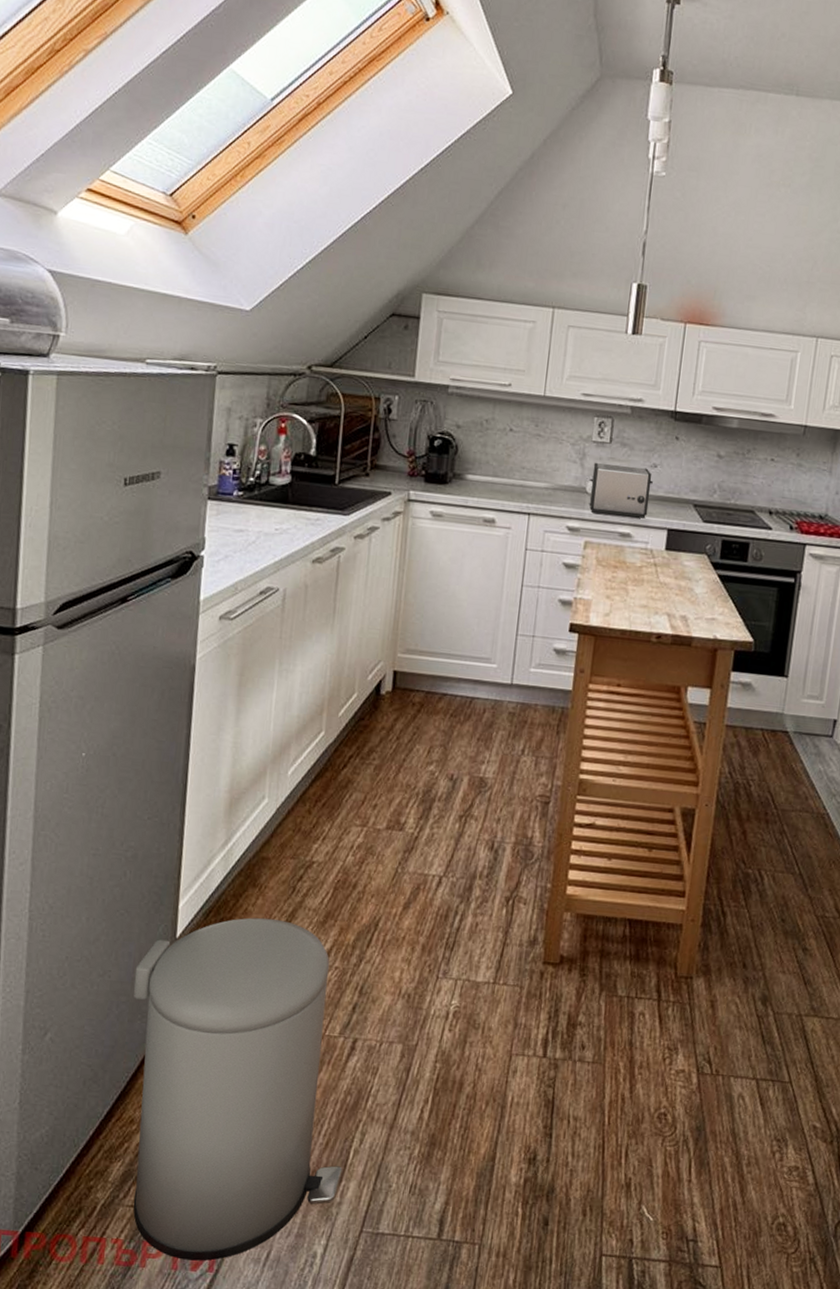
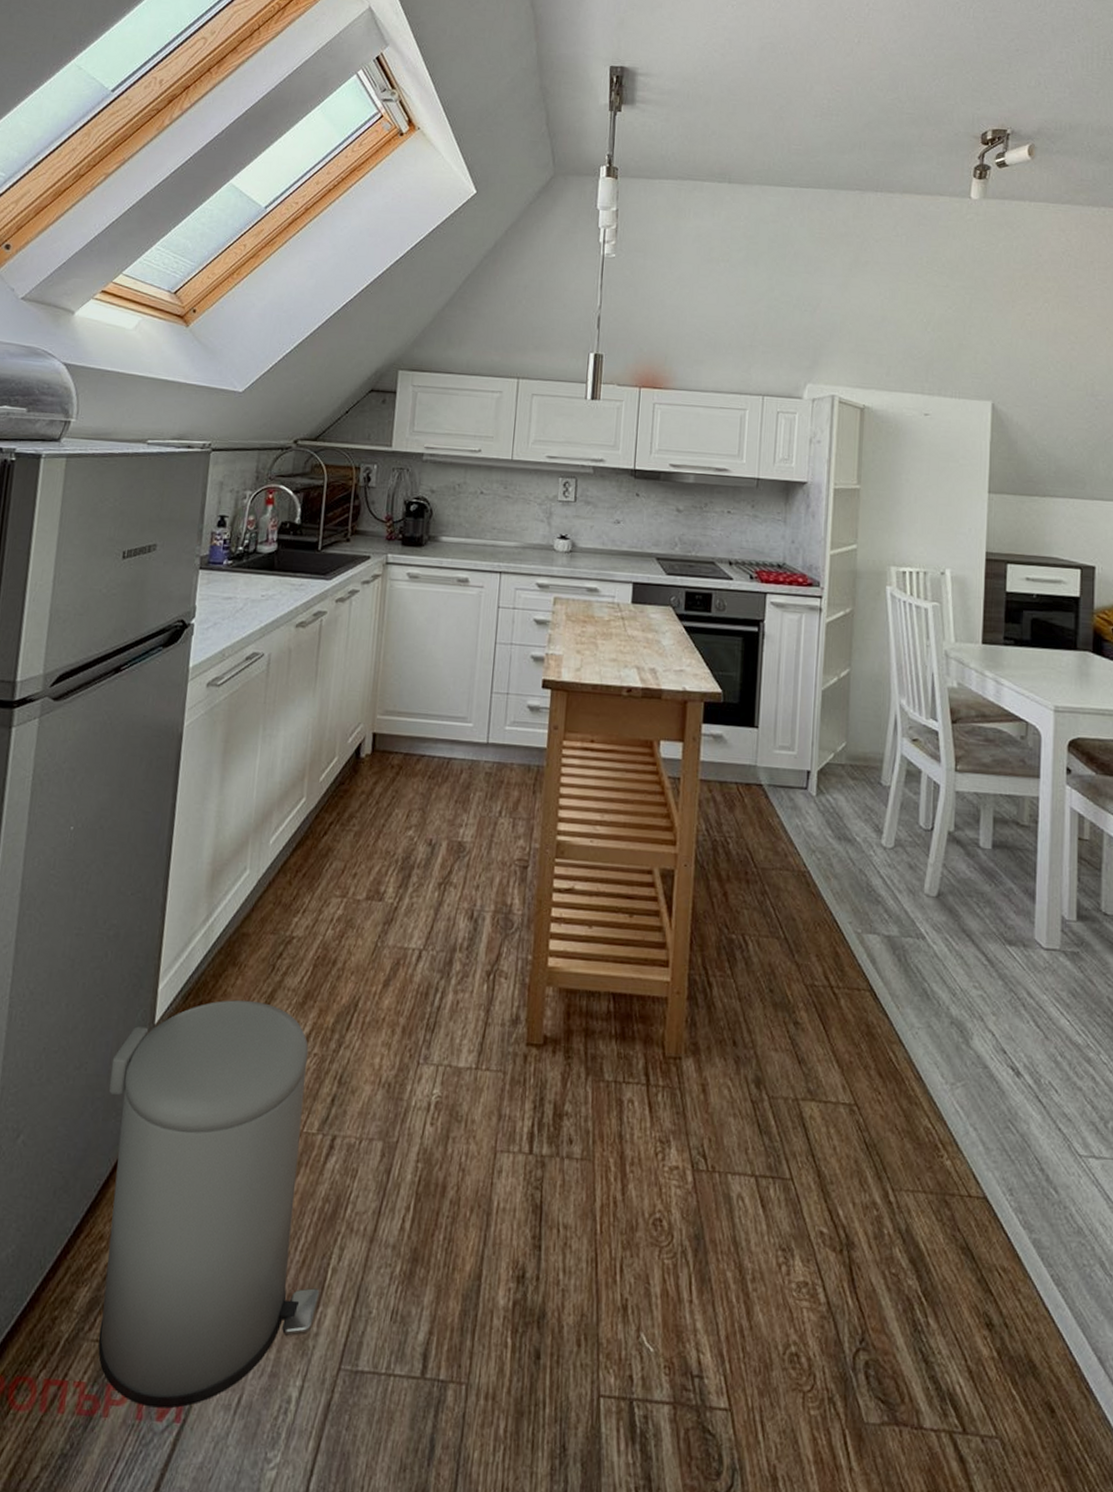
toaster: present [589,462,653,518] -> none [557,520,617,573]

